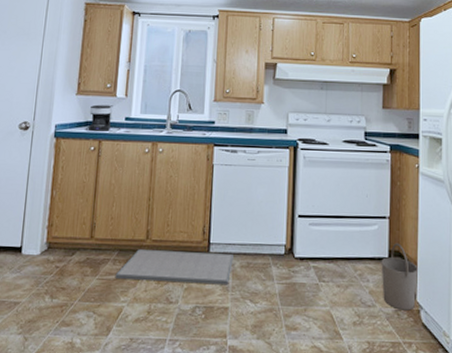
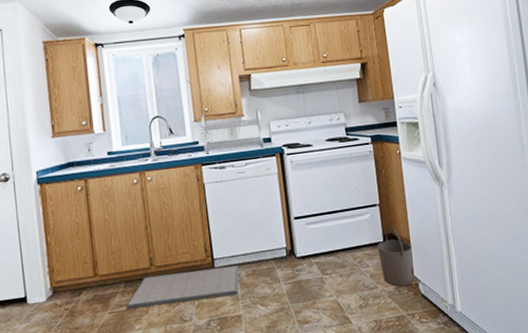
coffee maker: present [85,104,120,133] -> none [68,142,104,173]
dish rack: none [218,95,281,139] -> present [201,108,265,155]

